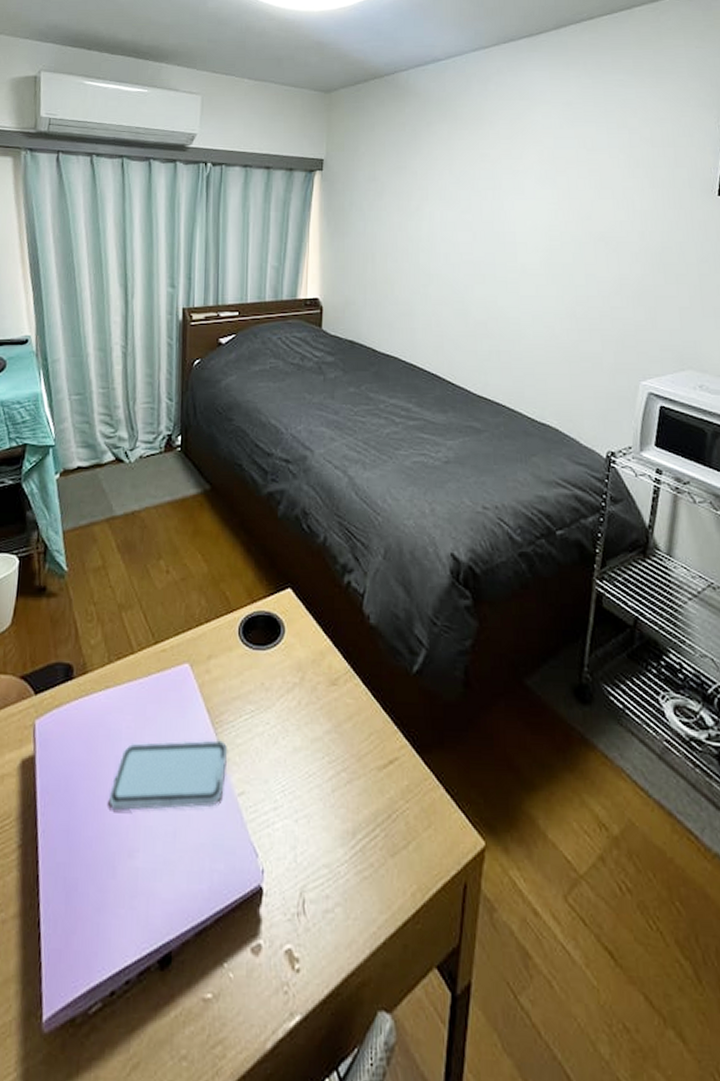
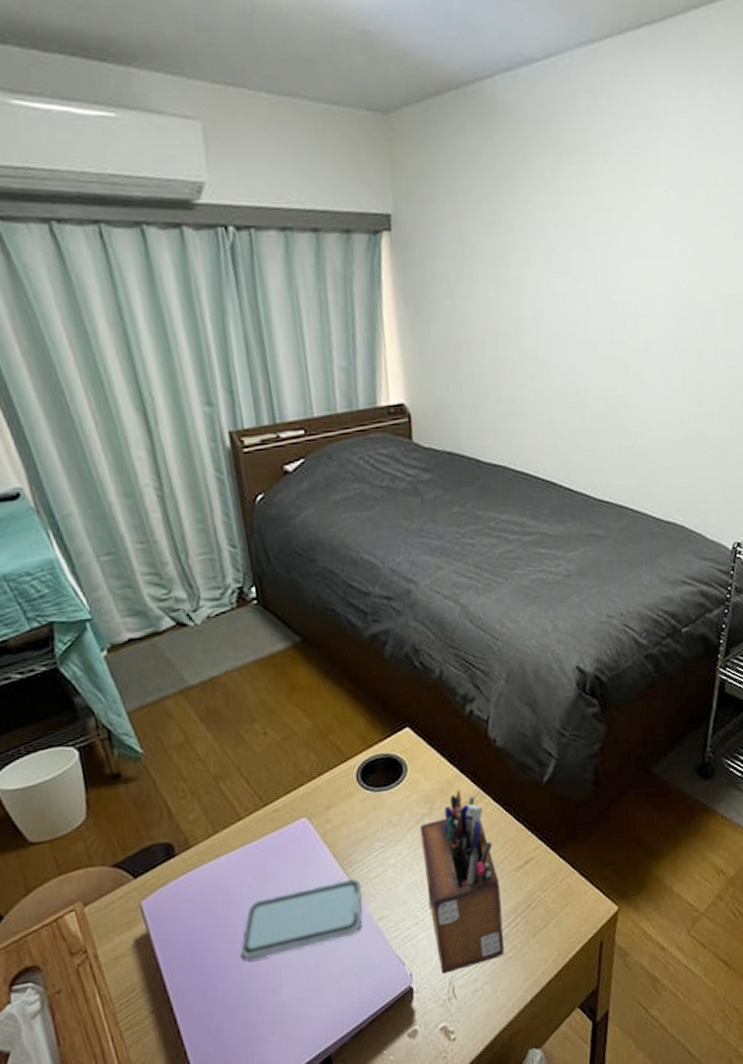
desk organizer: none [289,664,362,880] -> present [420,790,504,974]

